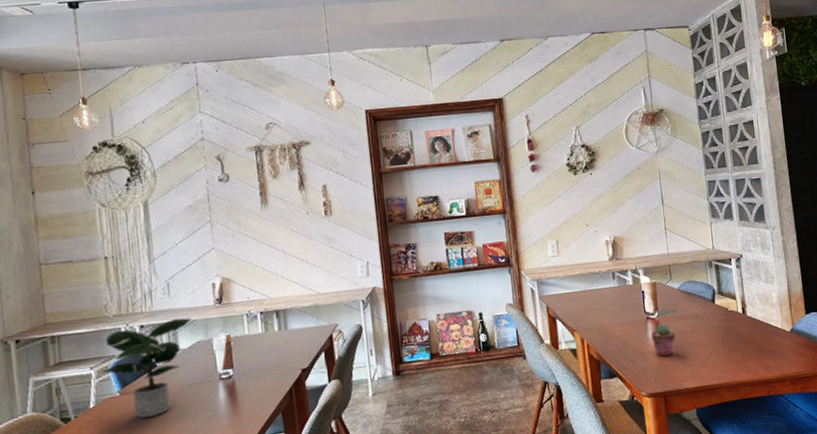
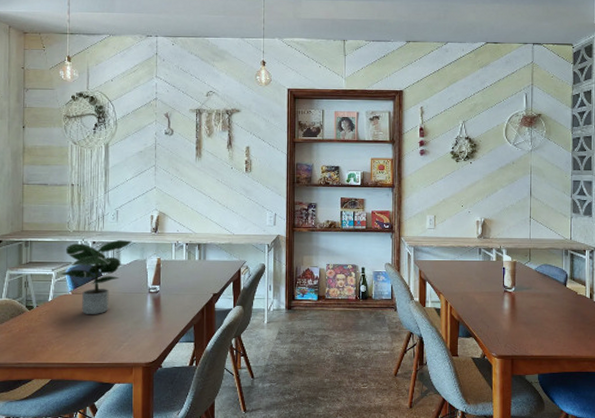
potted succulent: present [650,323,676,357] -> none [506,297,528,326]

